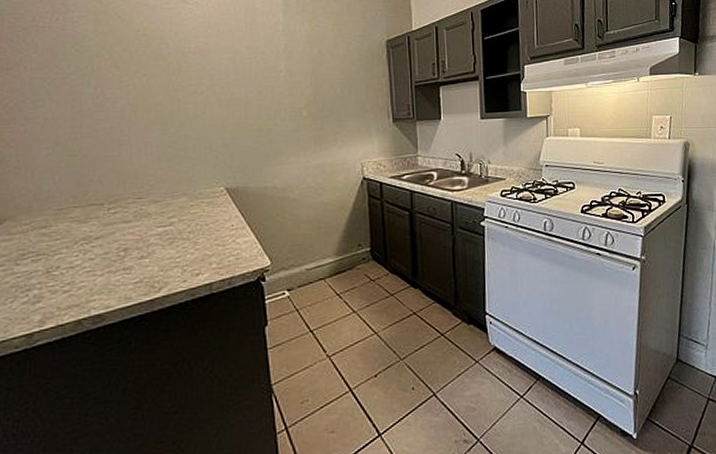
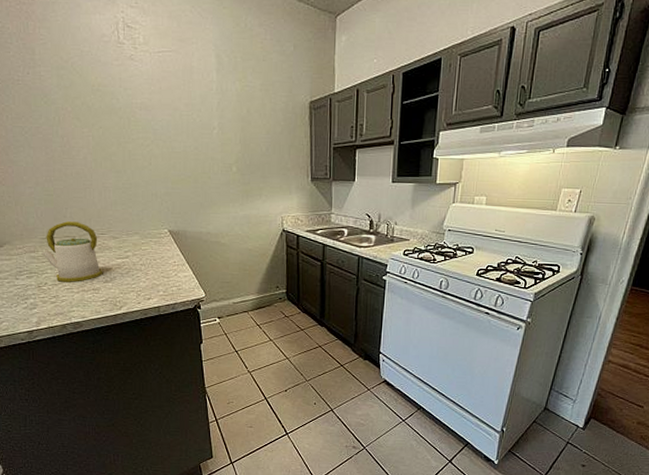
kettle: none [55,185,138,263] -> present [41,221,103,282]

